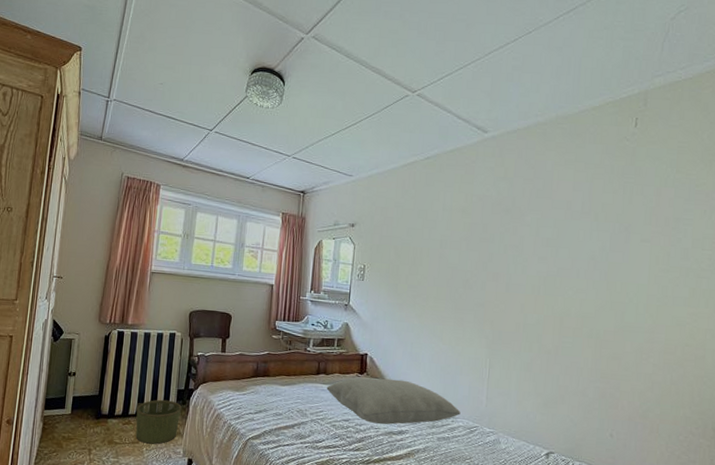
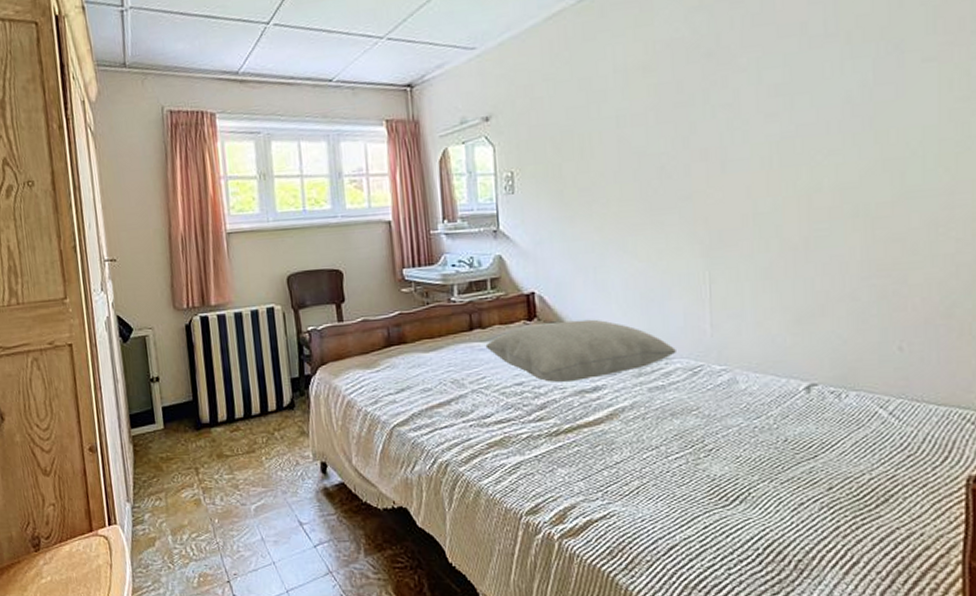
basket: present [135,399,182,445] -> none [243,393,301,451]

